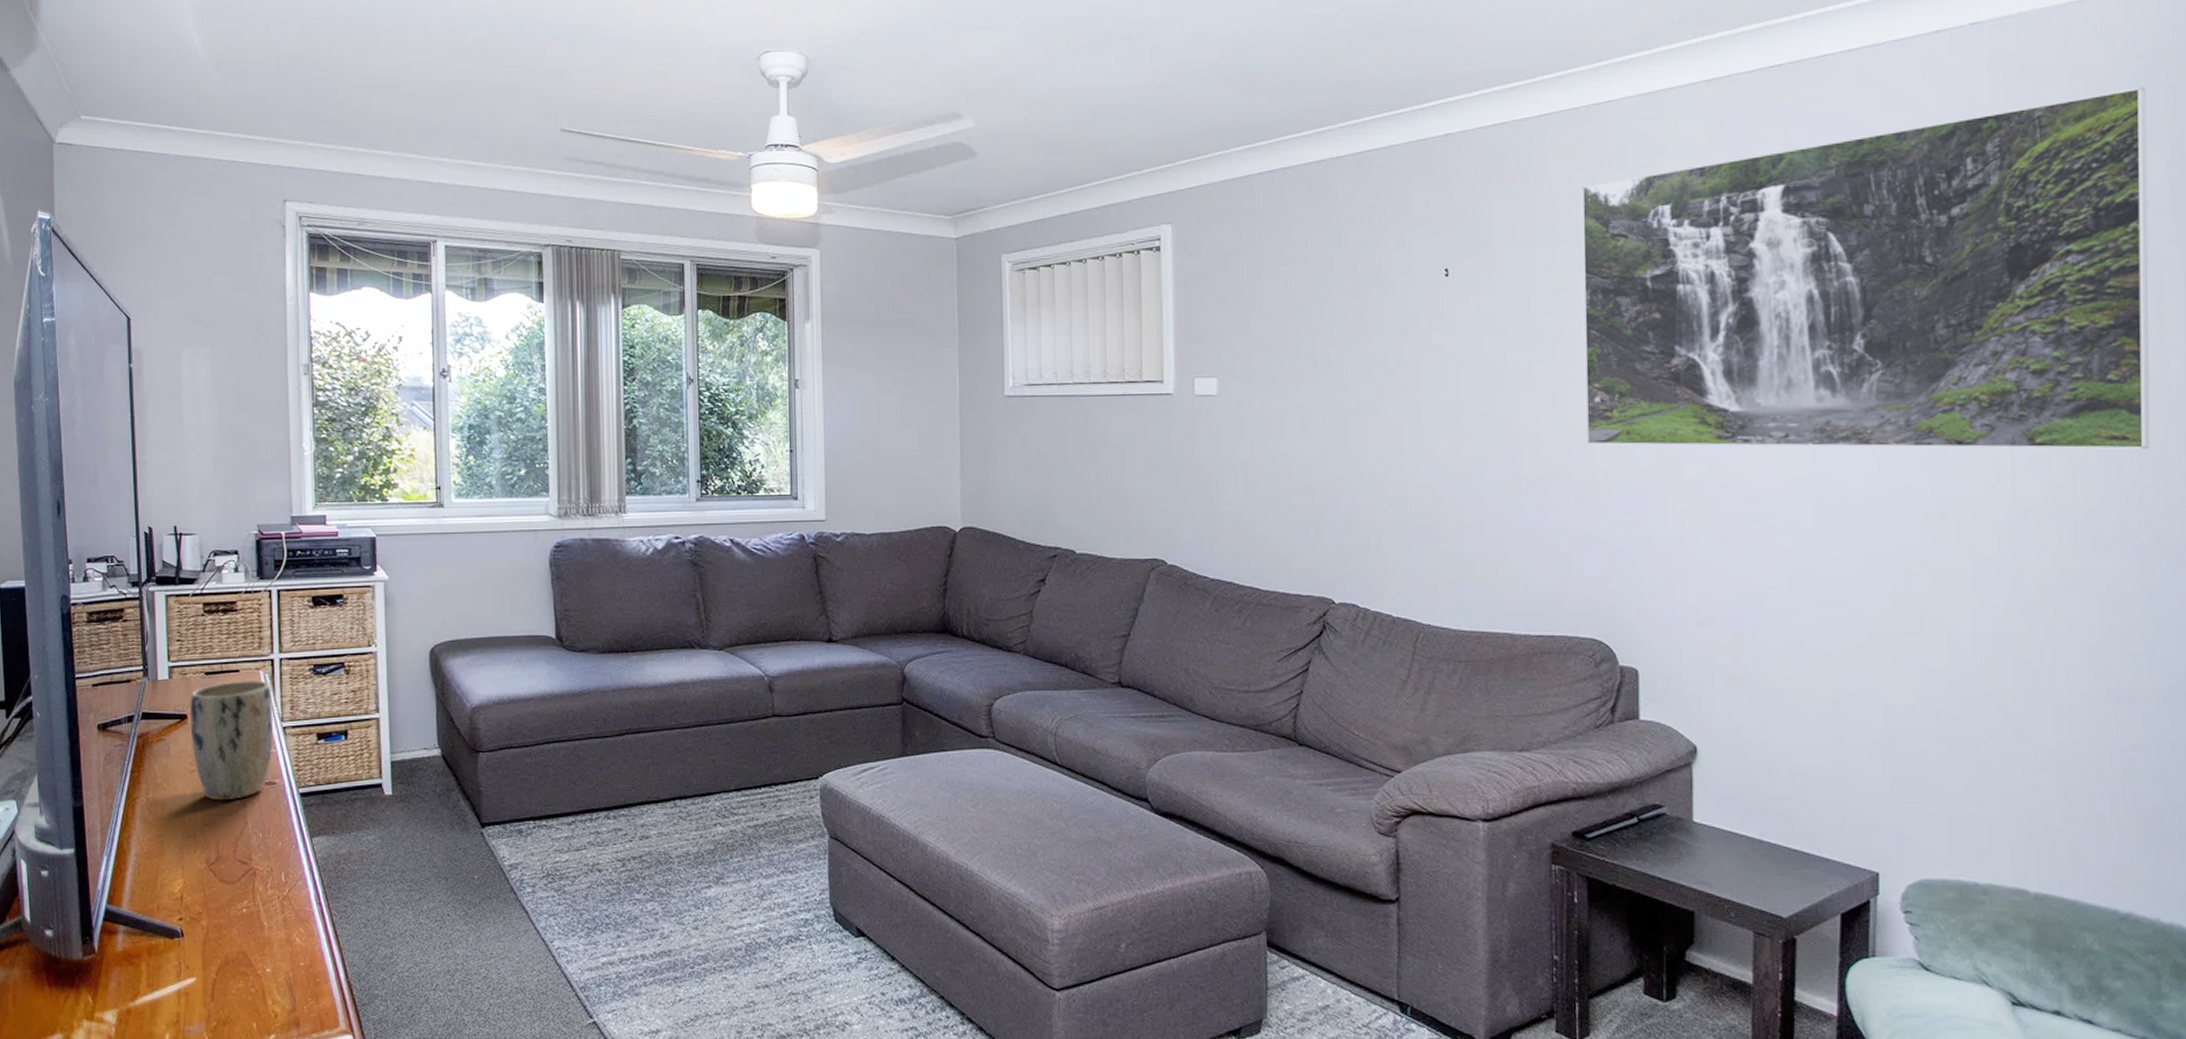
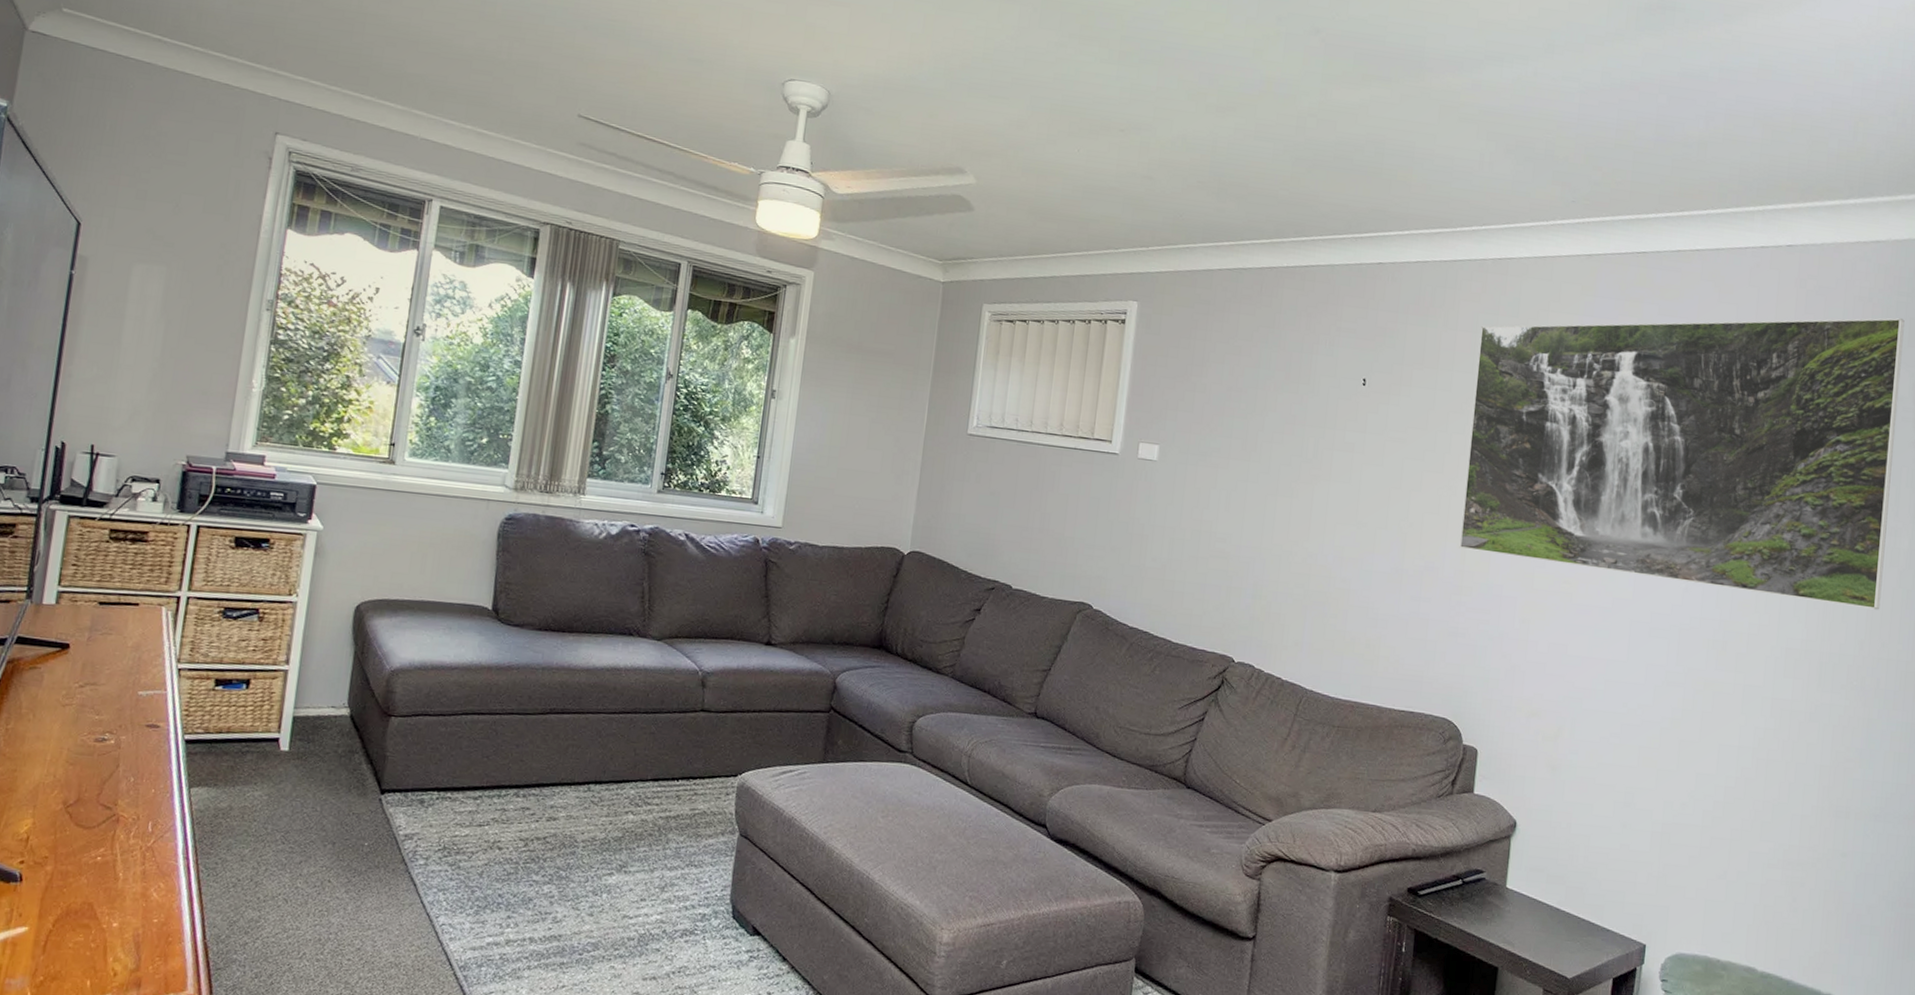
plant pot: present [190,679,274,801] -> none [69,614,172,740]

